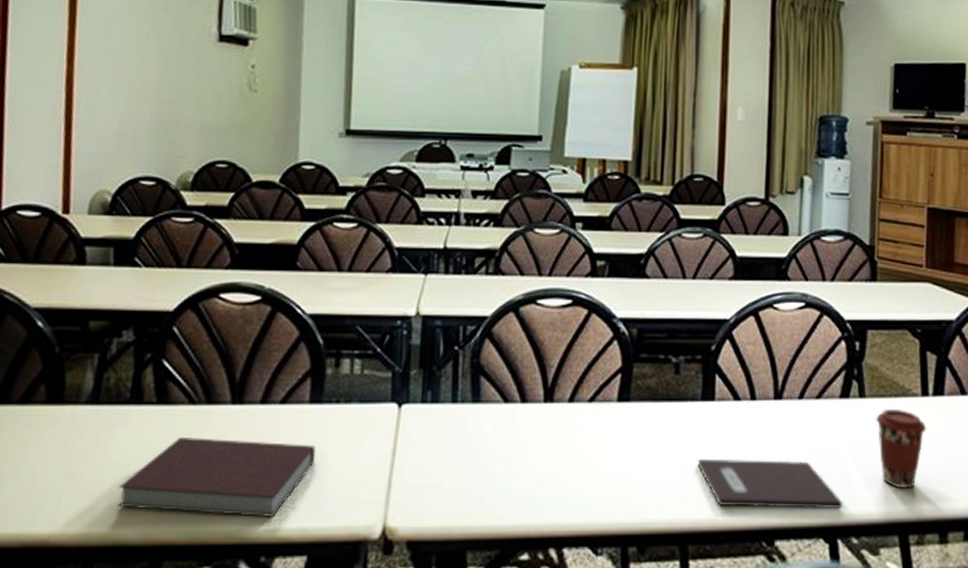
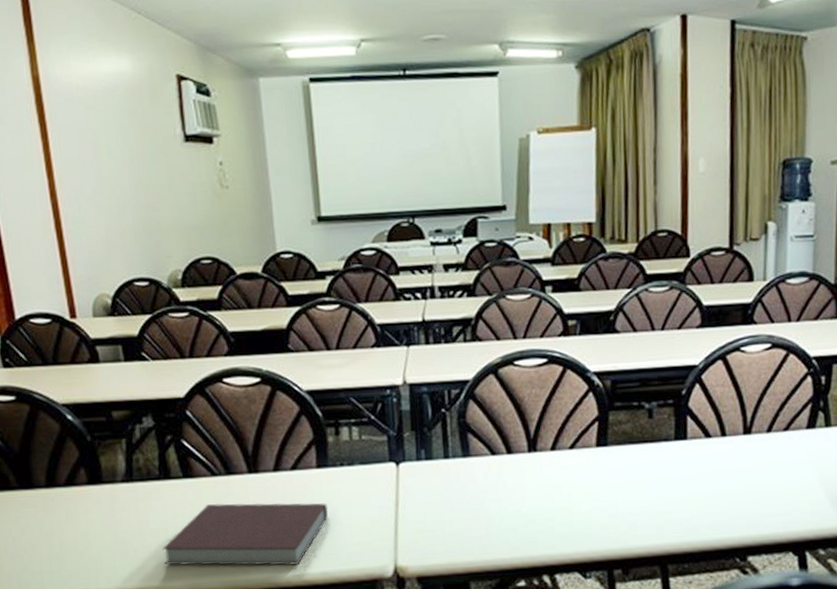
notebook: present [697,458,843,509] -> none [673,487,811,530]

